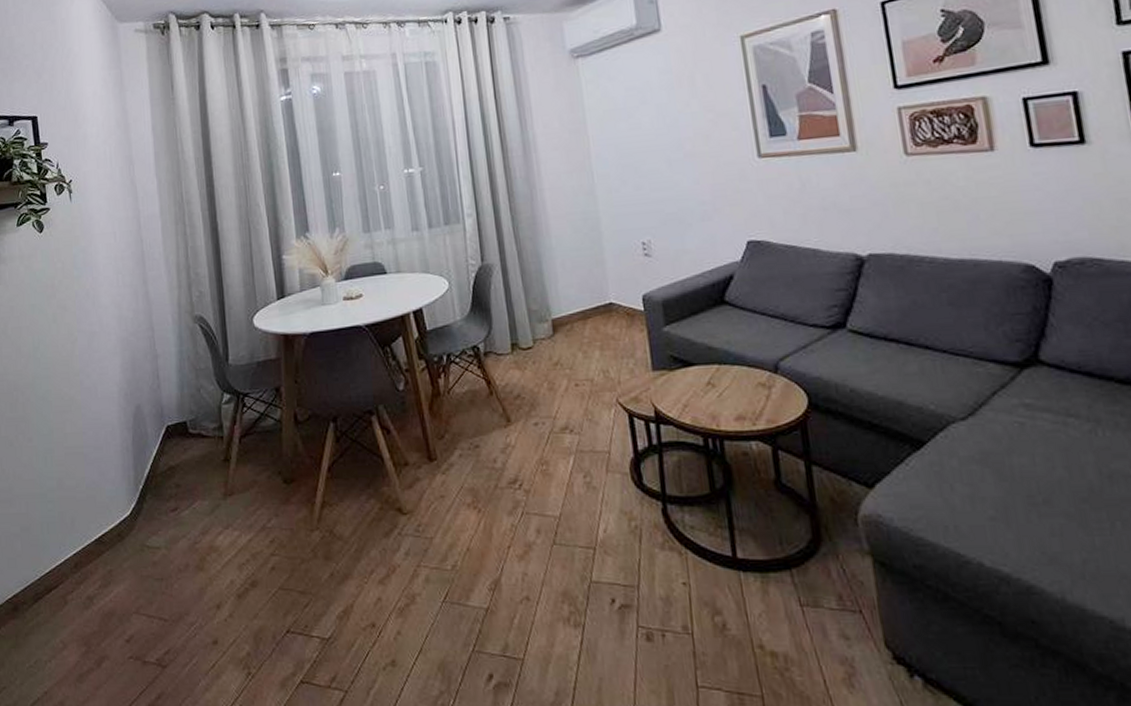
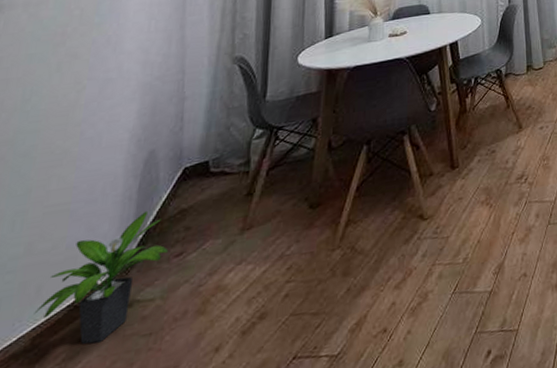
potted plant: none [72,464,166,577] -> present [34,212,169,344]

